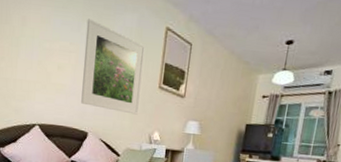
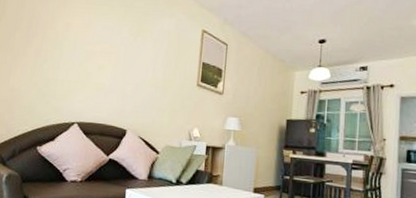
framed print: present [81,18,145,115] -> none [120,23,183,112]

